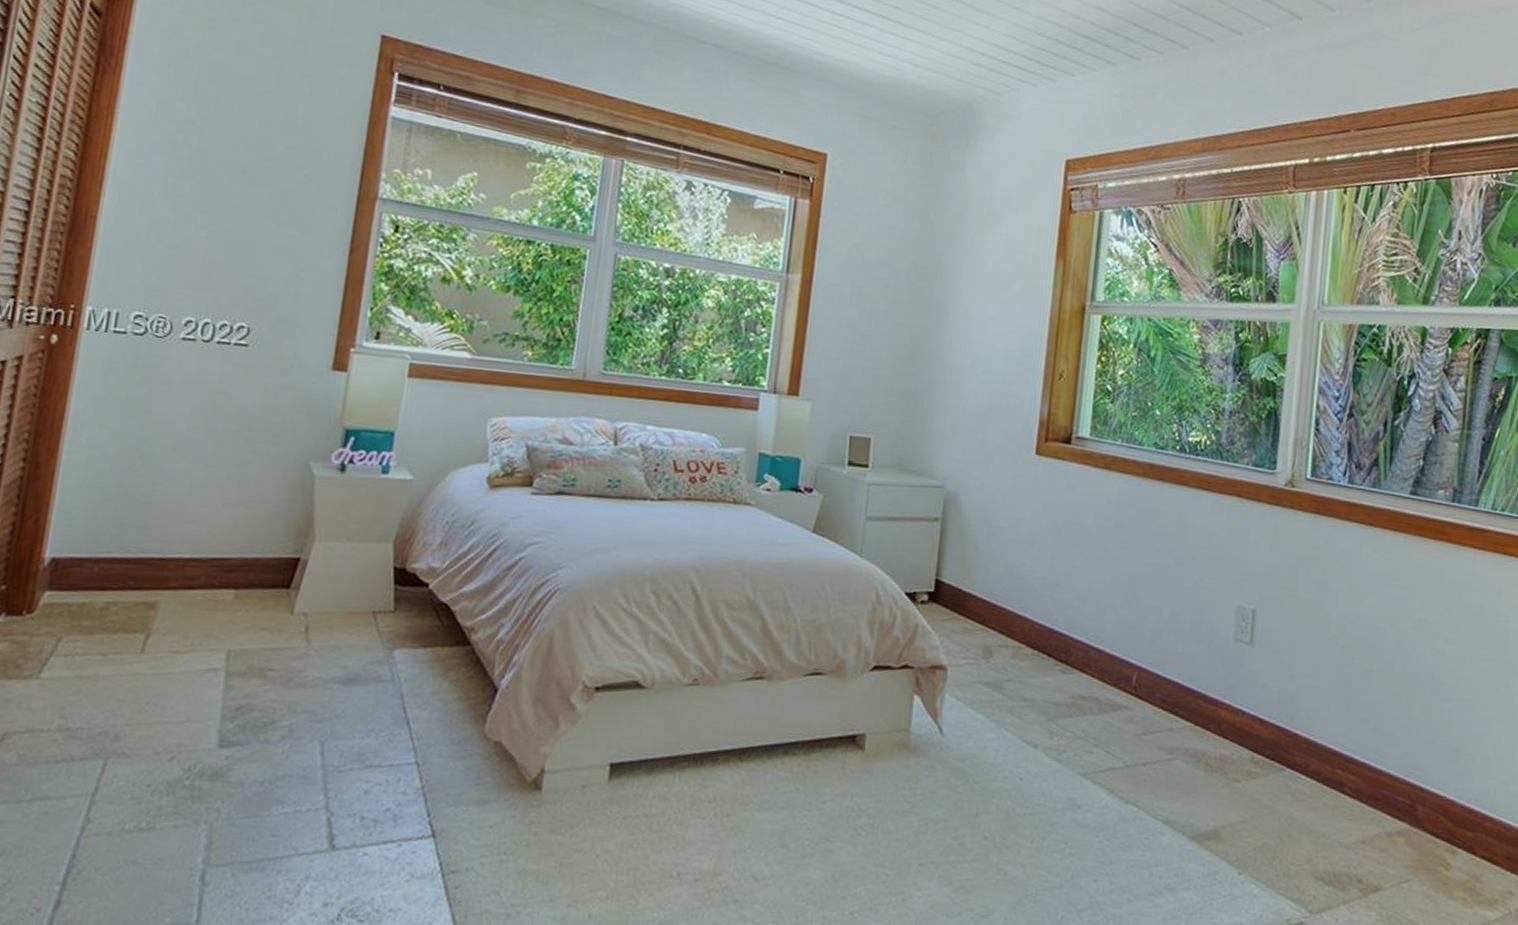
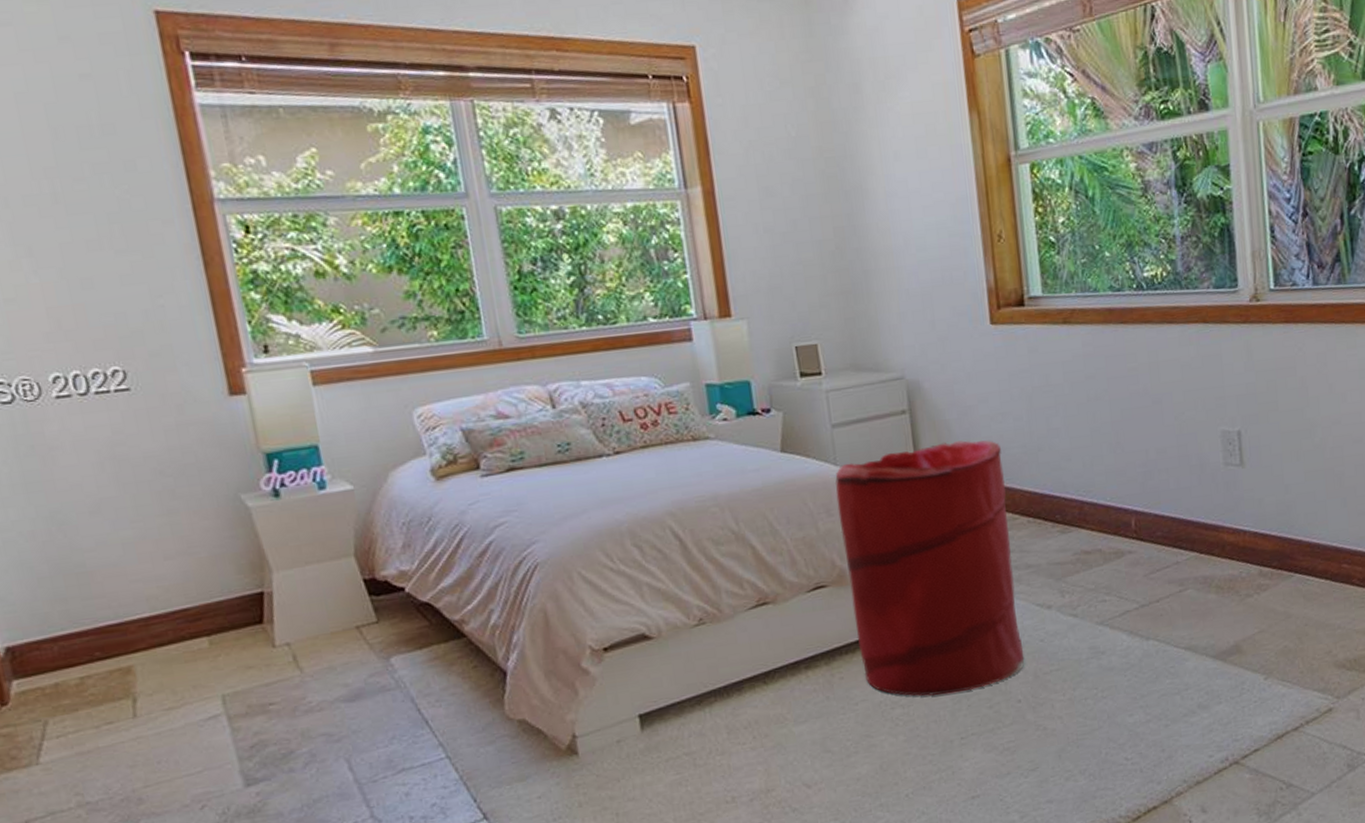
laundry hamper: none [839,555,1021,816] -> present [835,440,1025,696]

